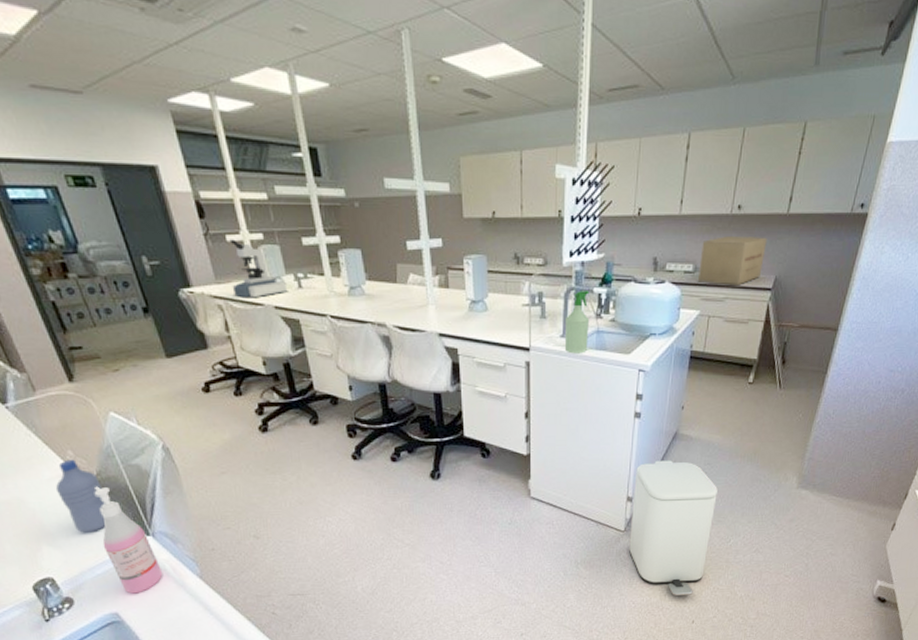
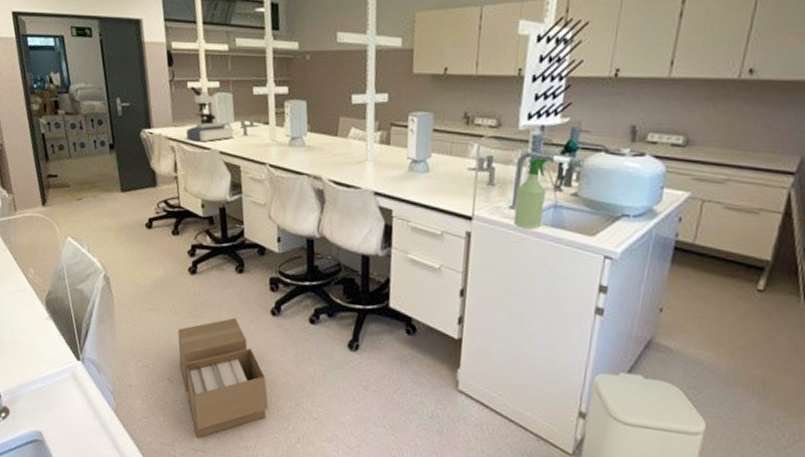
water bottle: present [55,459,107,533] -> none [14,276,51,349]
soap dispenser: present [94,486,163,594] -> none [41,305,85,416]
cardboard box: none [257,467,361,584] -> present [178,317,269,438]
box: present [698,236,767,286] -> none [690,105,790,166]

